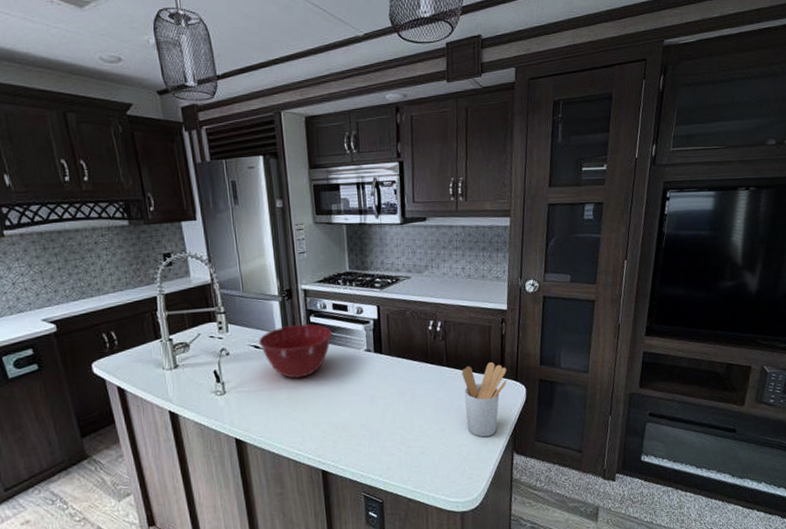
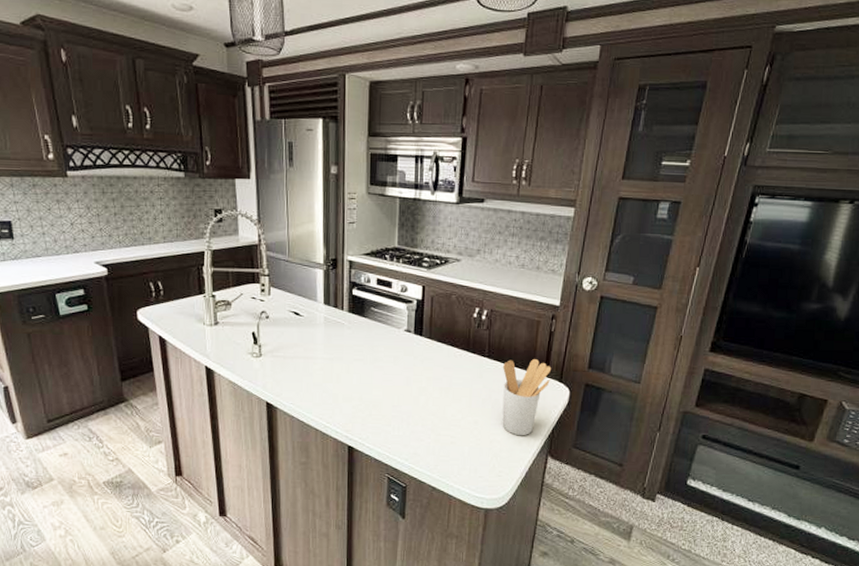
mixing bowl: present [259,324,333,379] -> none [299,296,374,350]

